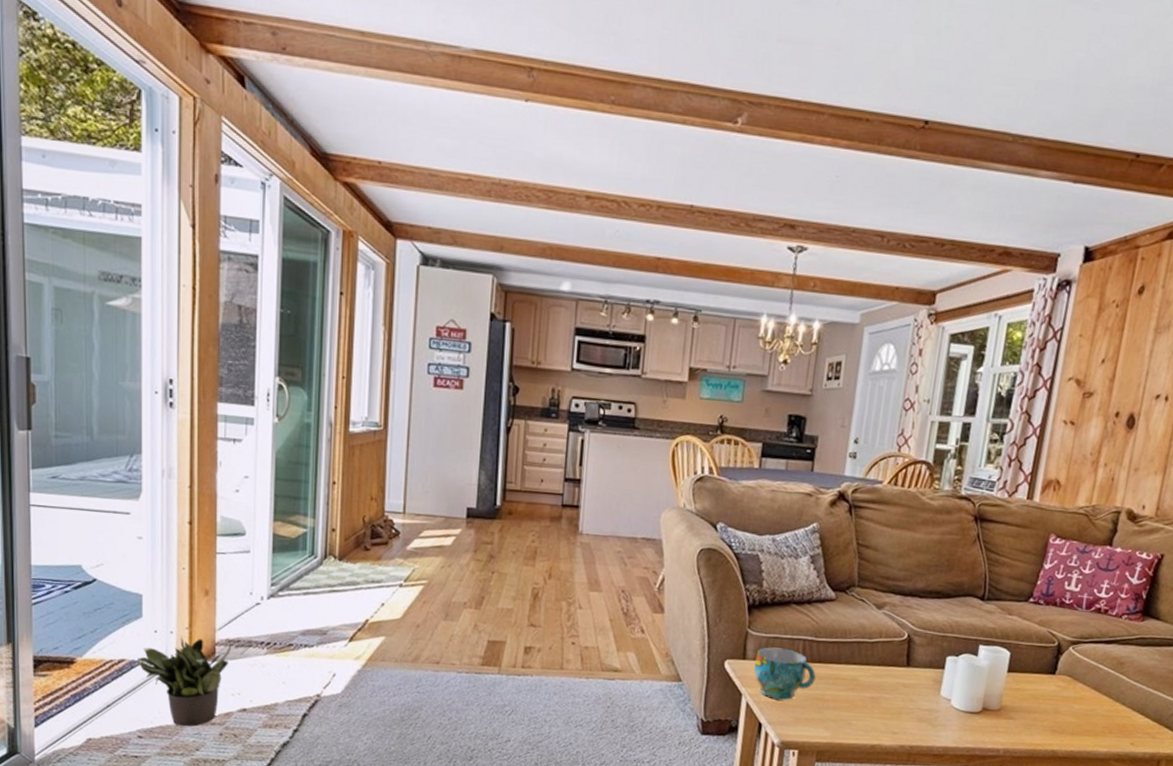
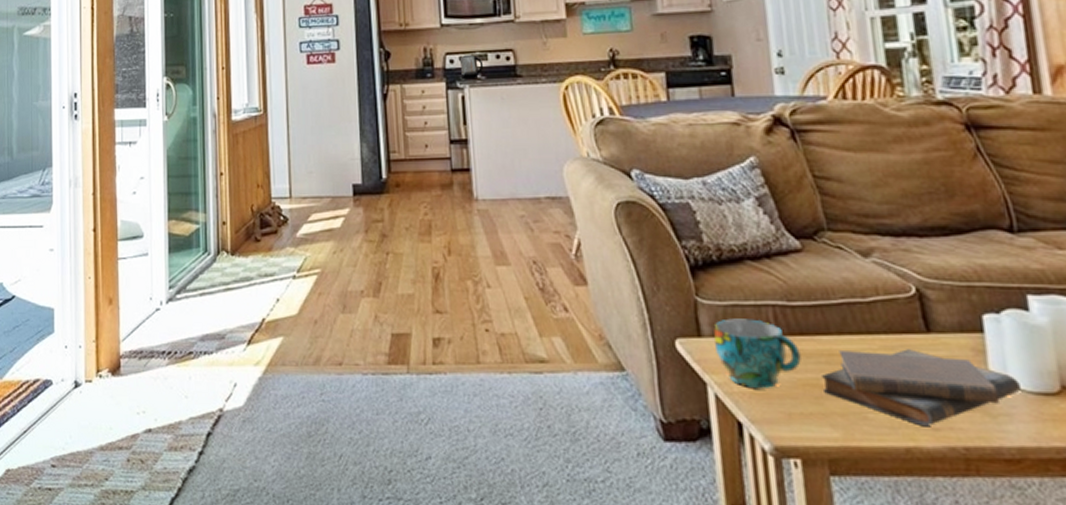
potted plant: present [136,636,232,727] -> none [49,349,136,453]
diary: none [826,676,957,731] -> present [820,349,1021,427]

